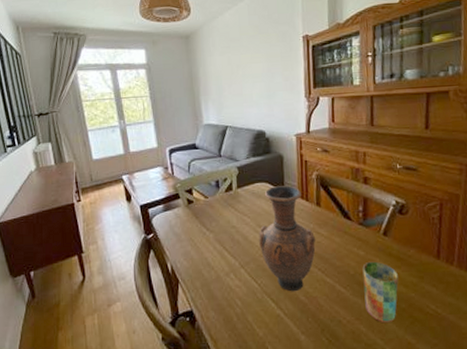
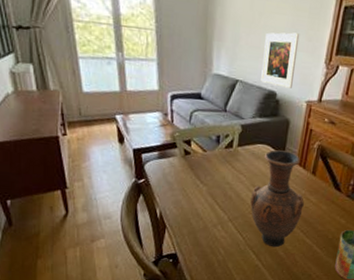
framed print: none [246,76,279,126] -> present [261,32,300,88]

